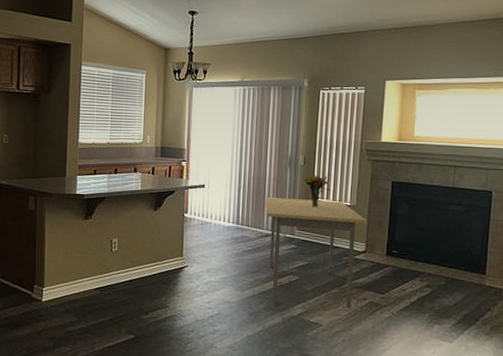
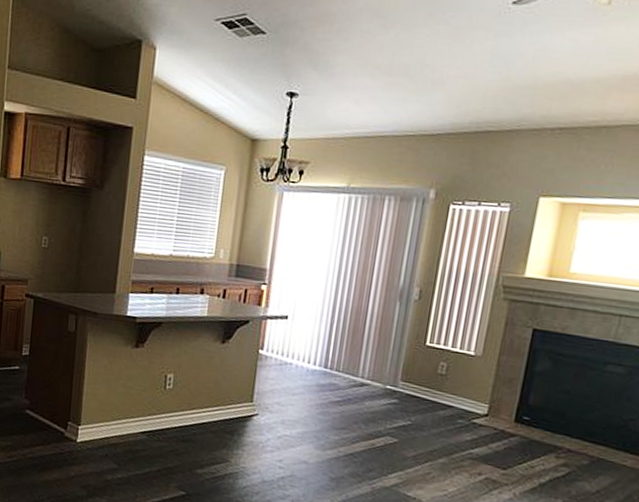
dining table: present [265,197,367,309] -> none [361,337,494,484]
bouquet: present [304,175,331,207] -> none [416,313,451,354]

